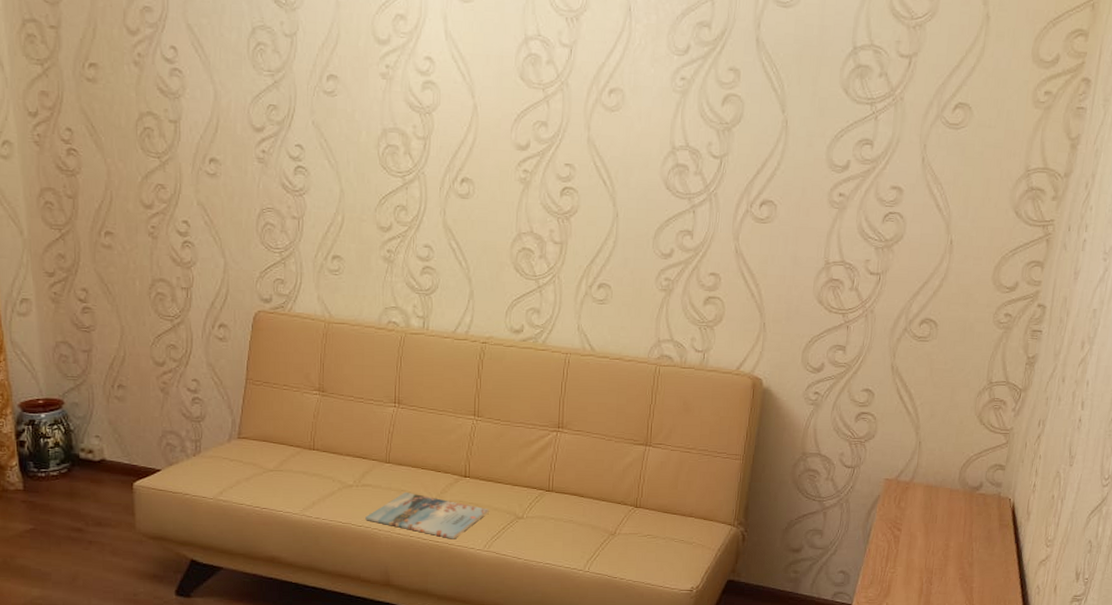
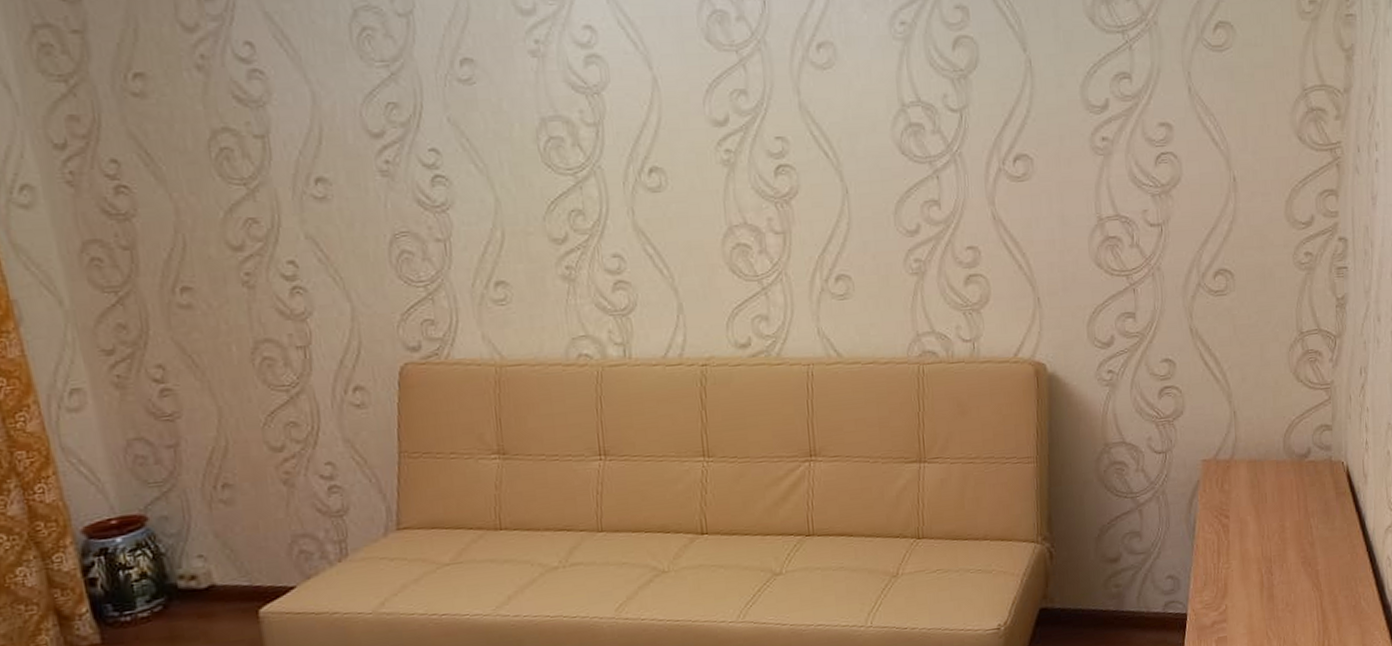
magazine: present [365,491,489,539] -> none [580,564,738,615]

